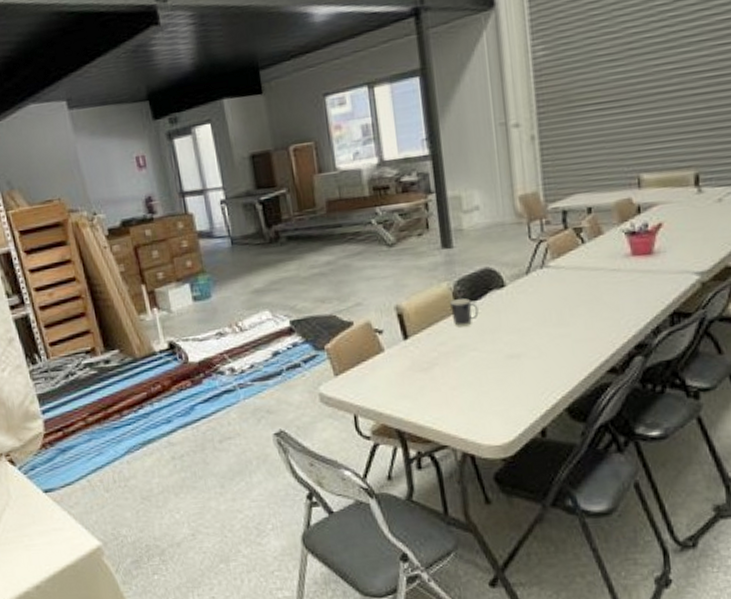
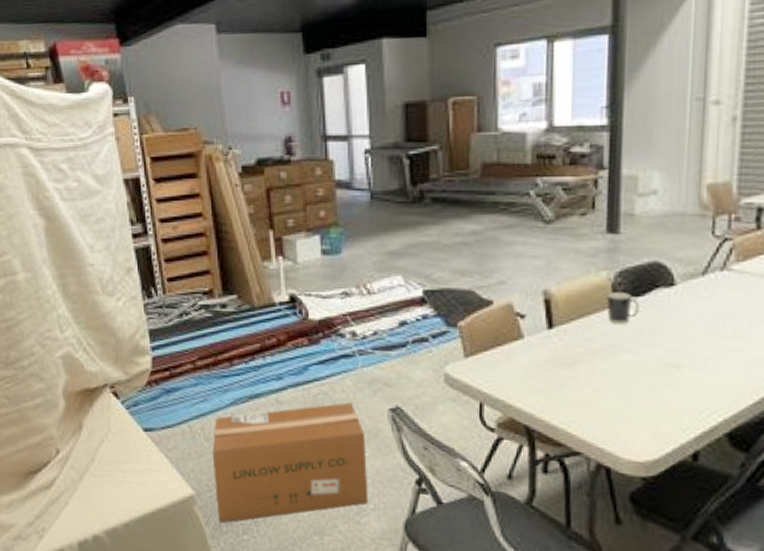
box: none [112,434,266,568] -> present [212,402,368,524]

